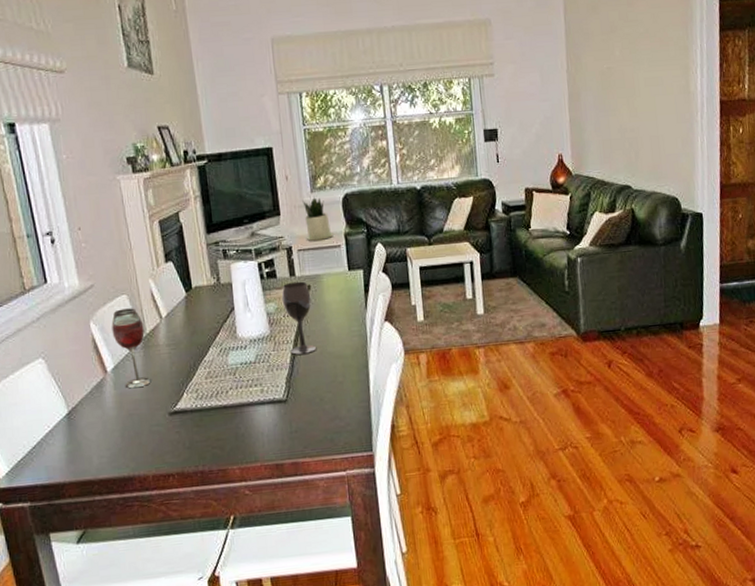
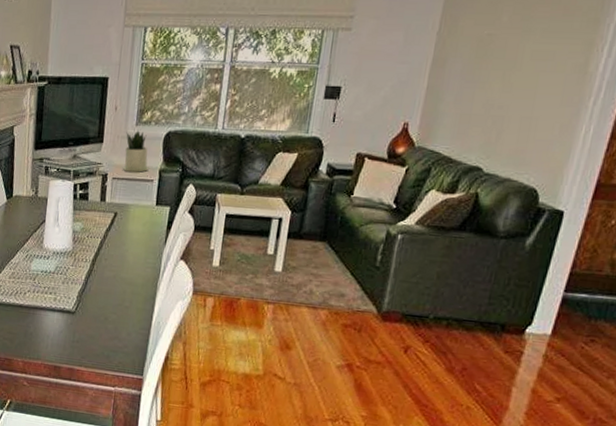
wine glass: present [281,281,317,355] -> none [87,206,116,275]

